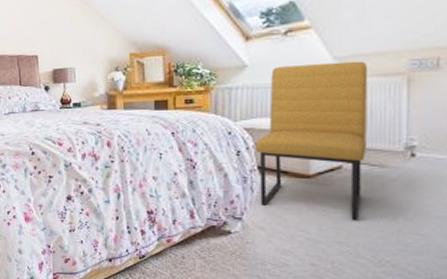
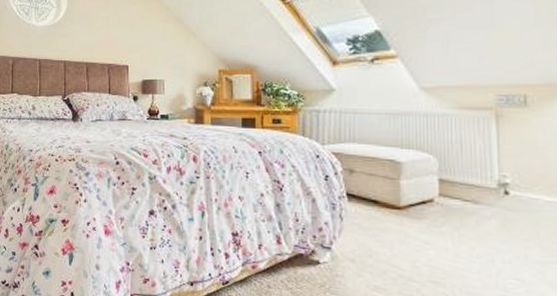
chair: present [255,61,368,222] -> none [344,92,459,261]

